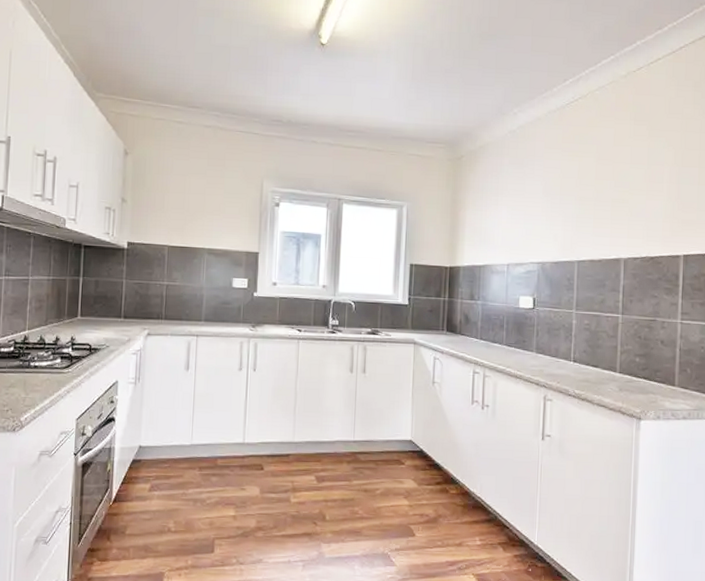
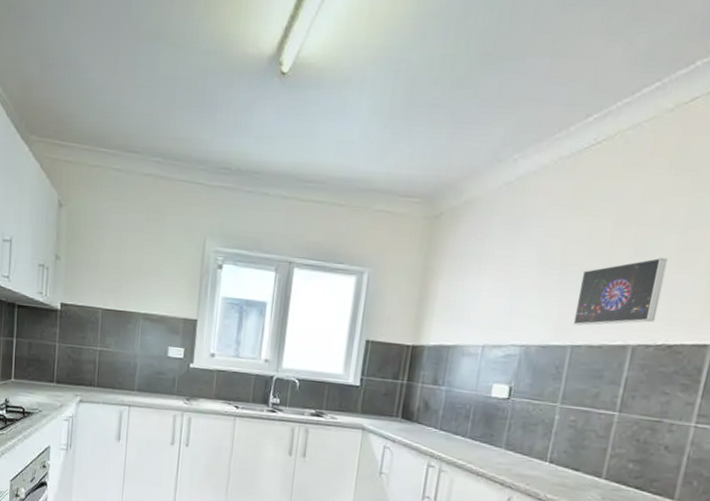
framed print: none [576,187,640,244] -> present [573,257,668,326]

